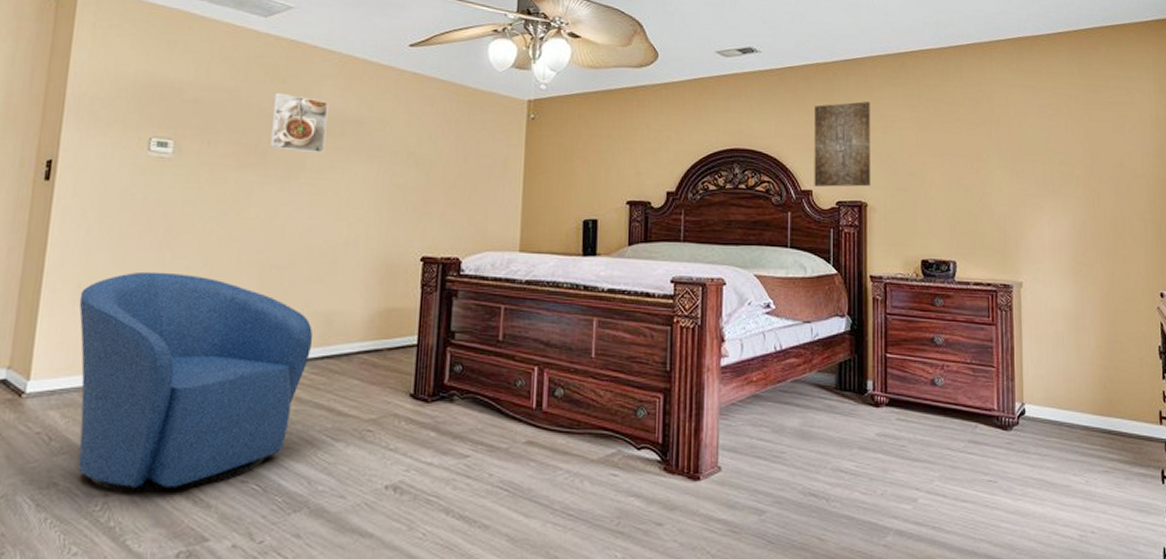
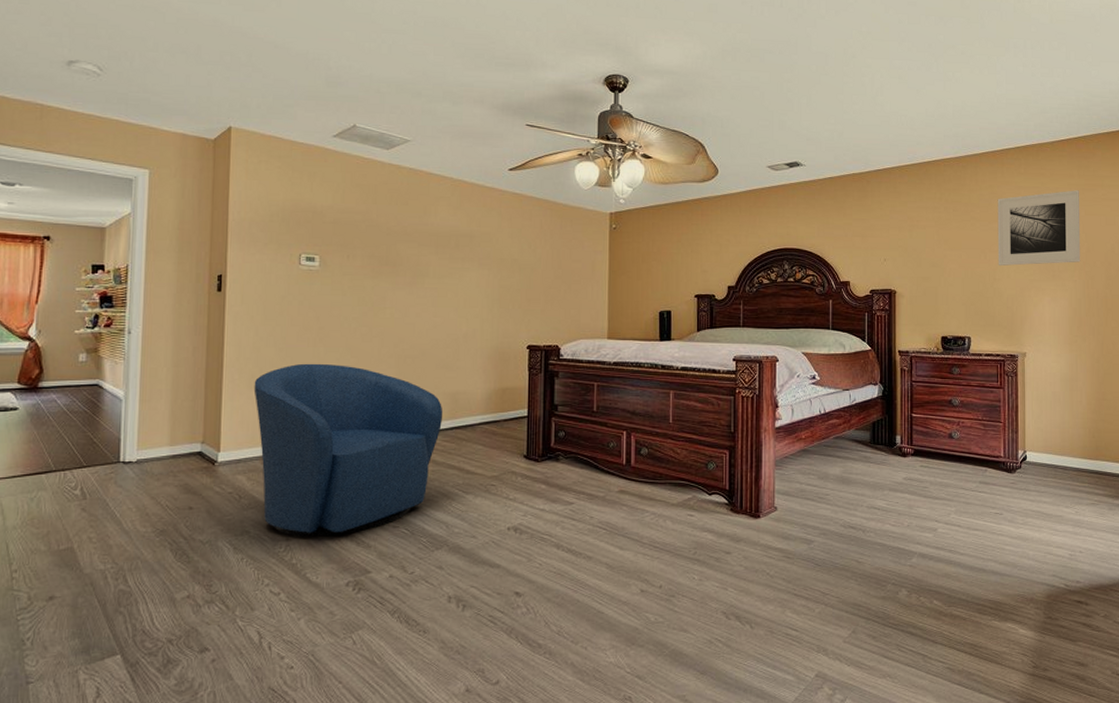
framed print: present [270,92,329,154] -> none [398,213,444,263]
wall art: present [814,101,871,187] -> none [851,205,900,278]
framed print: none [986,91,1085,178] -> present [997,190,1081,266]

